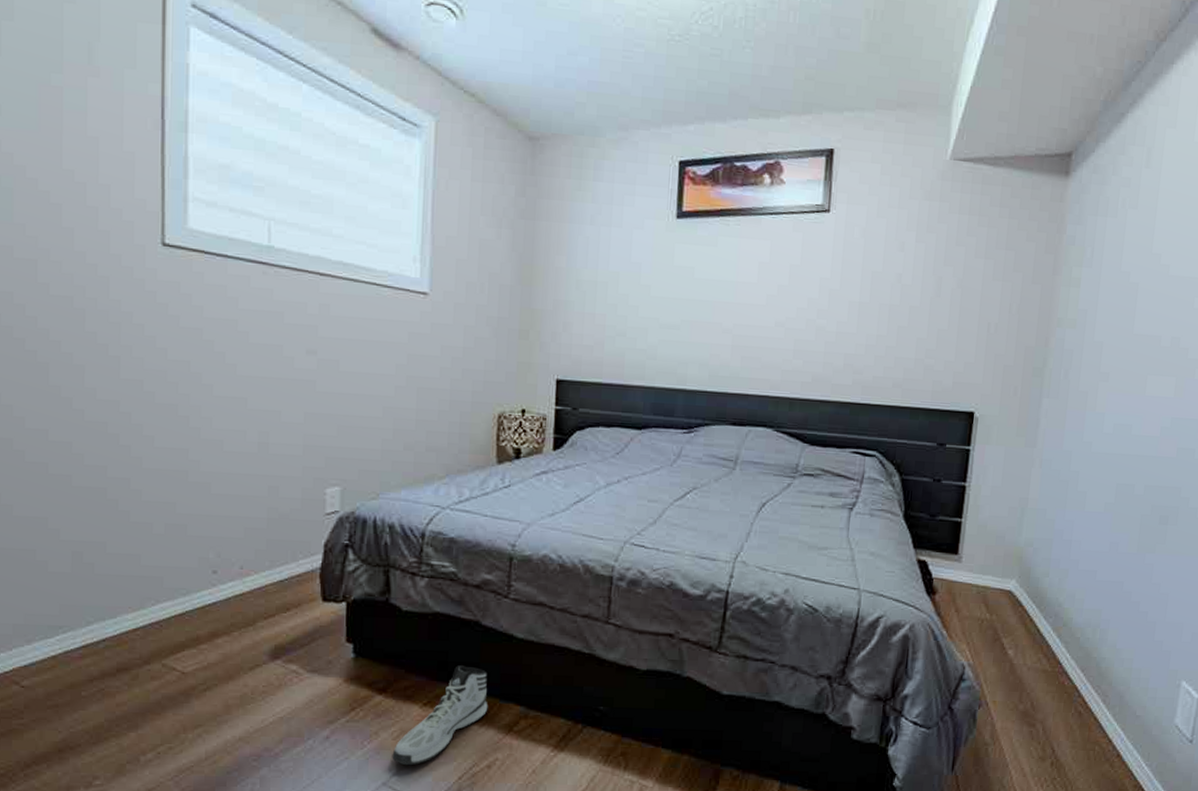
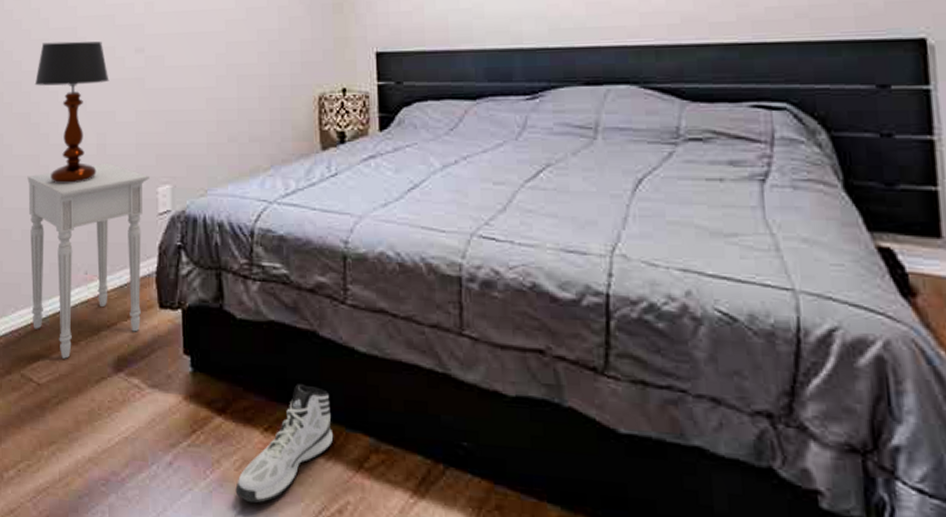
nightstand: none [172,461,317,649] -> present [27,162,150,359]
table lamp: none [183,332,275,481] -> present [34,41,109,184]

